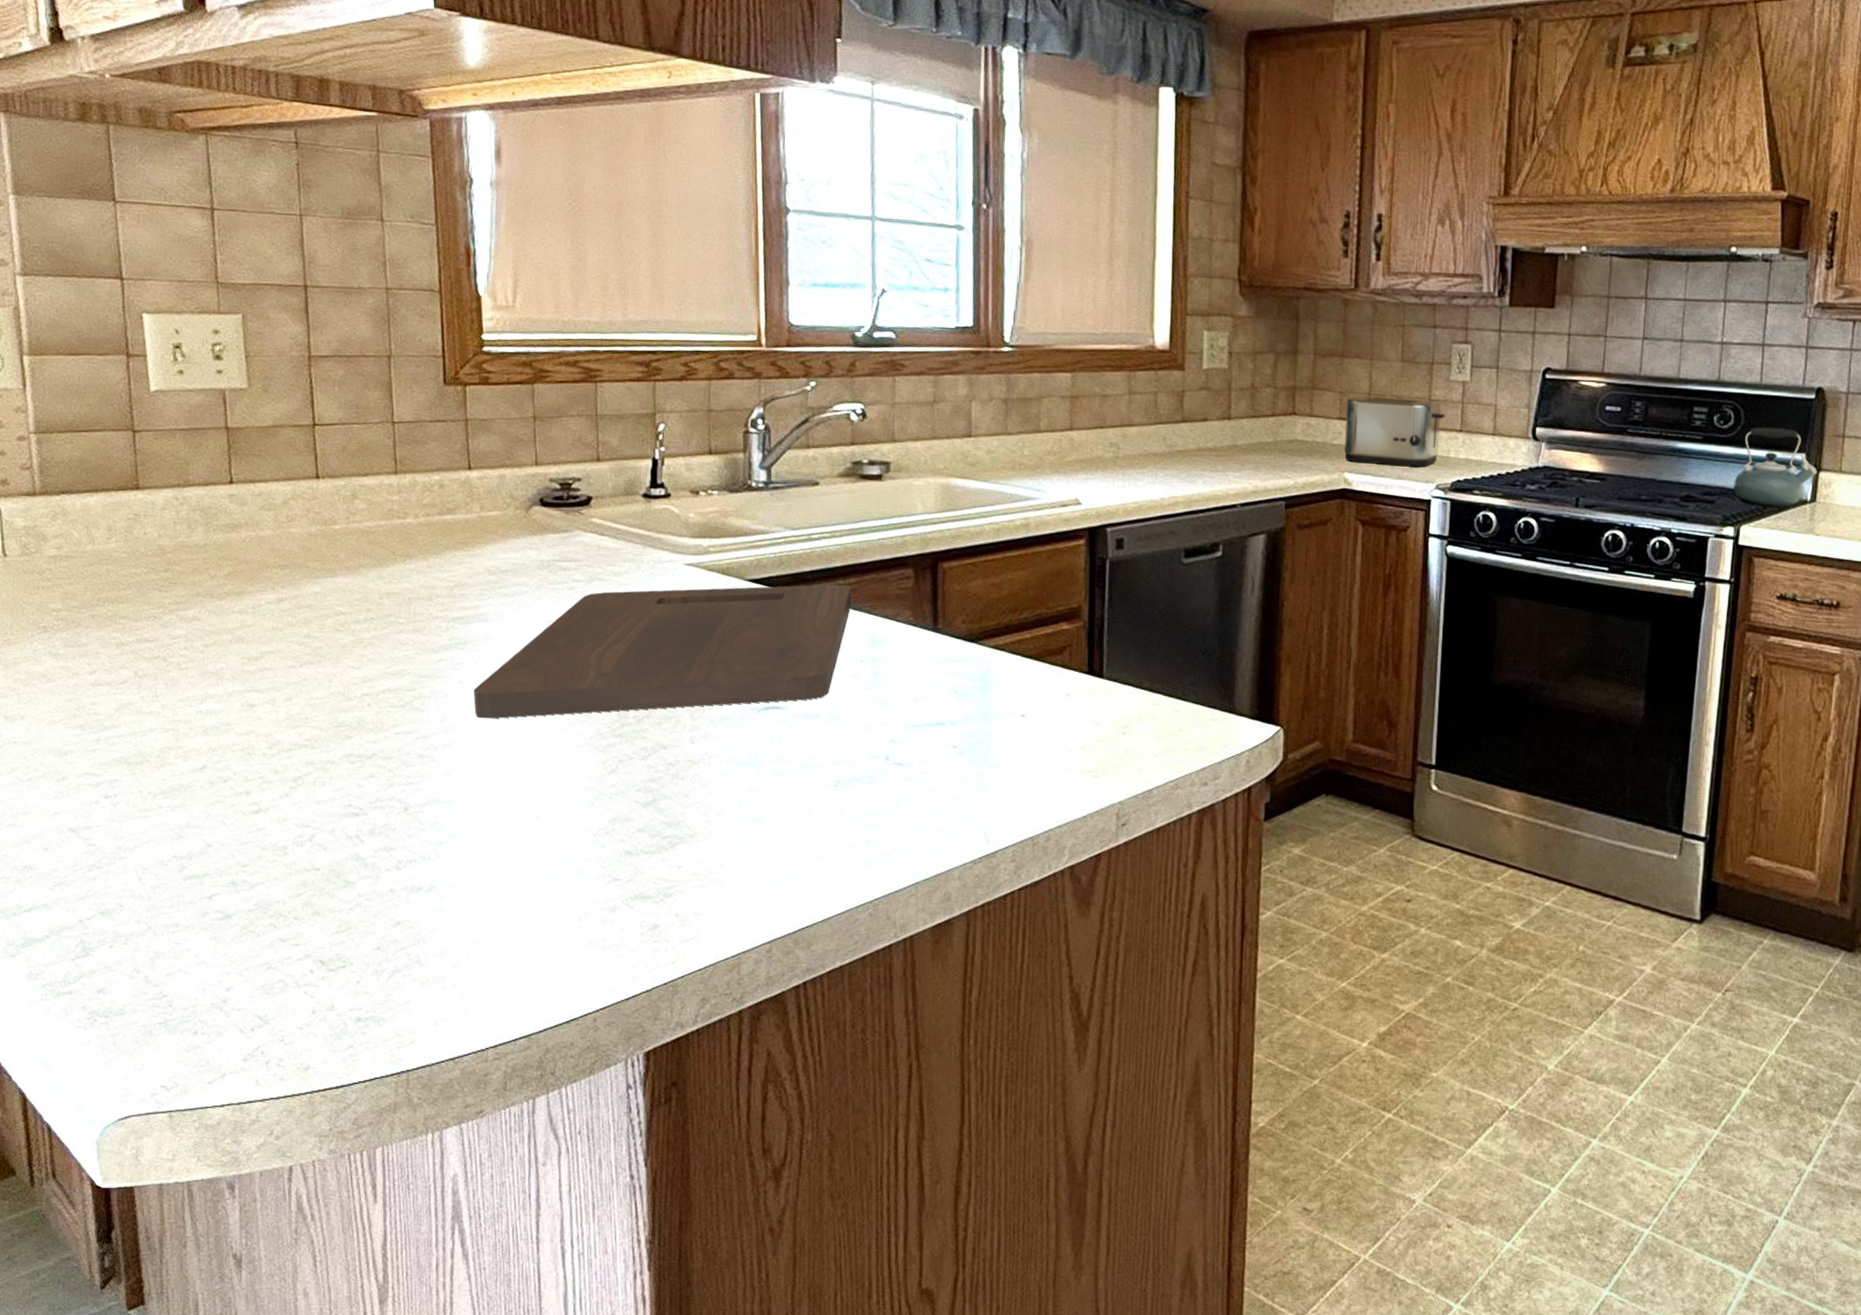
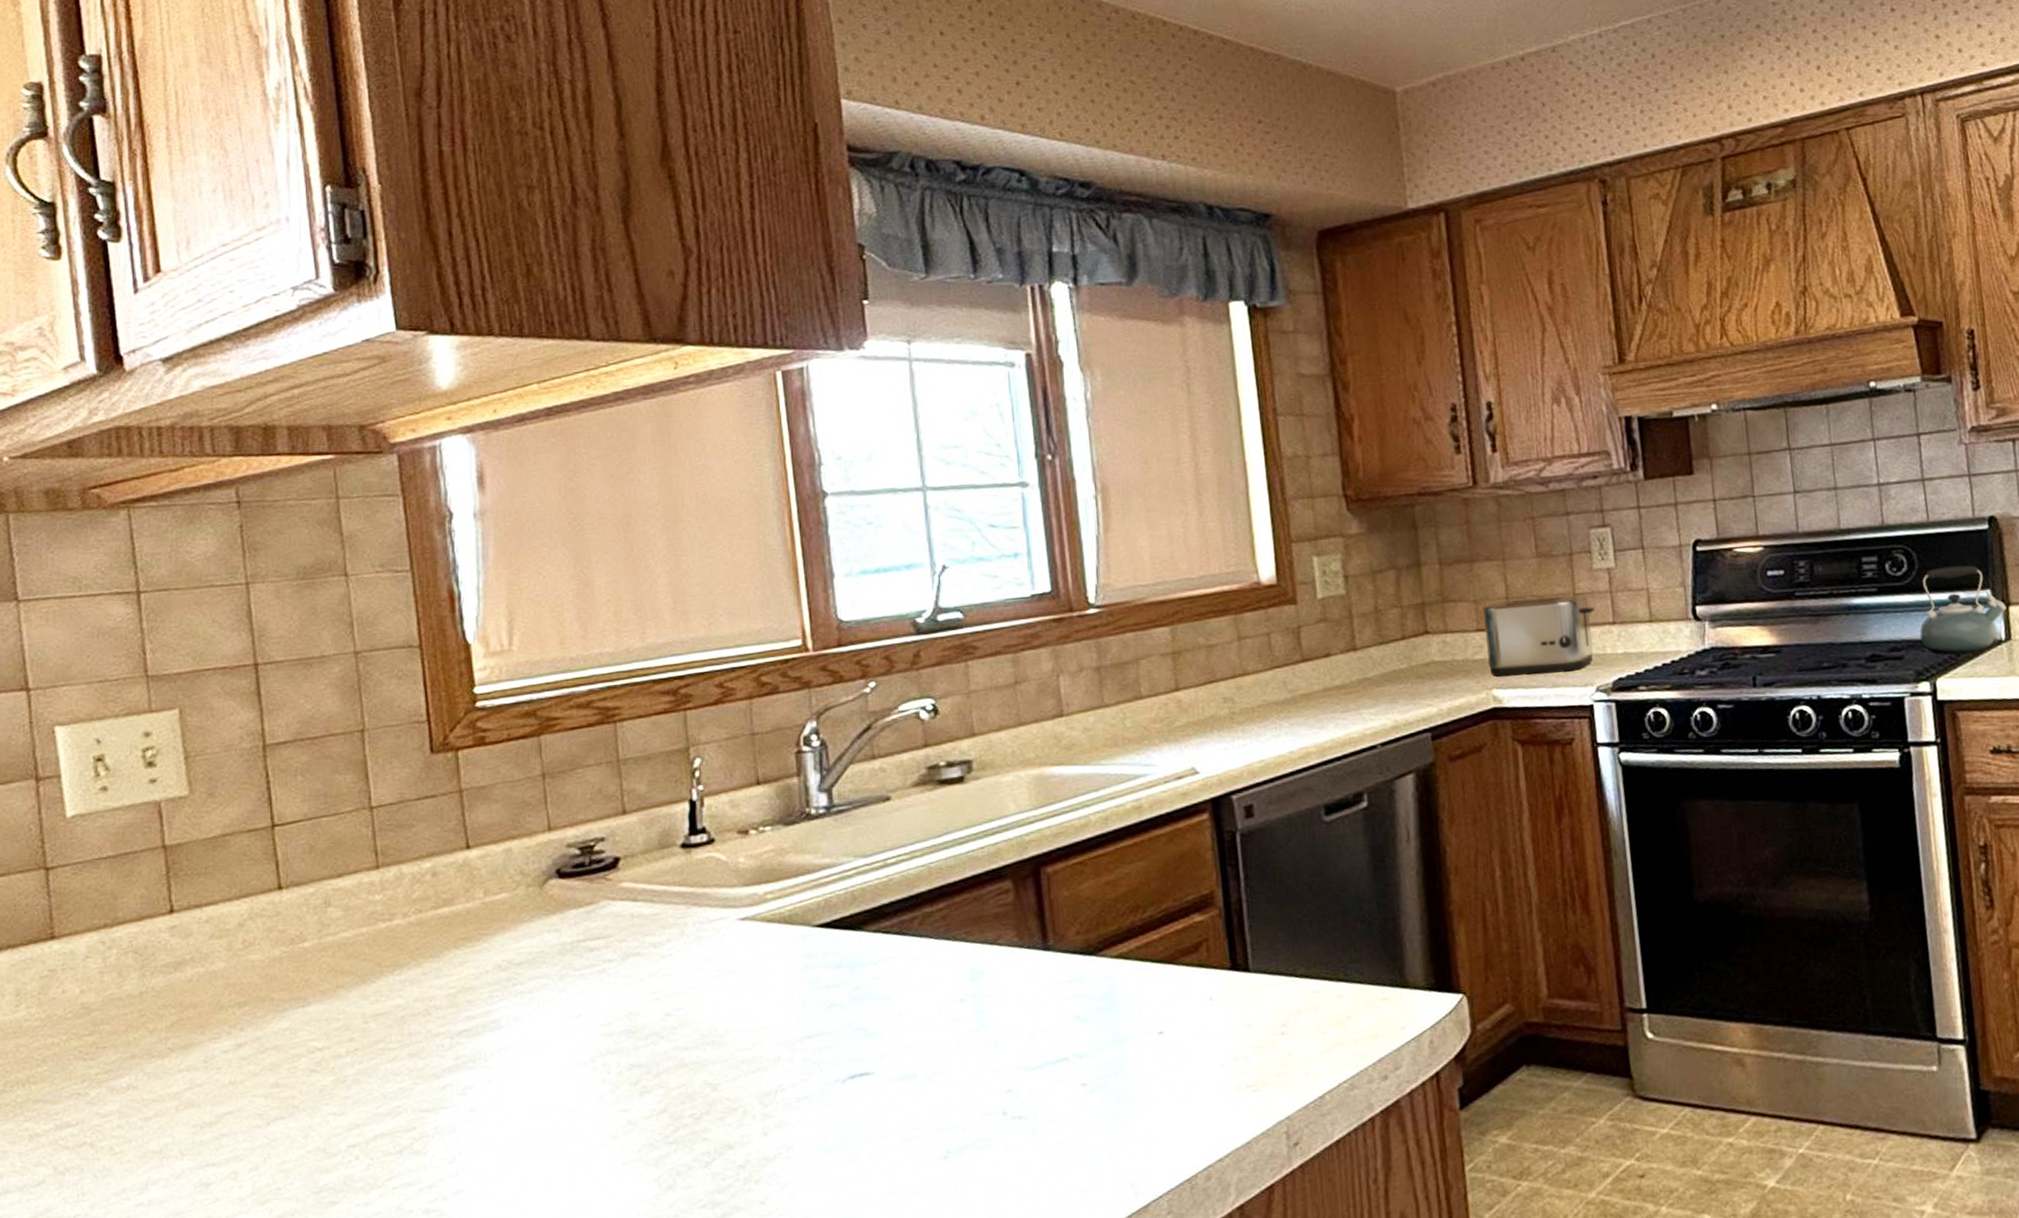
cutting board: present [473,584,852,719] -> none [488,912,943,1151]

